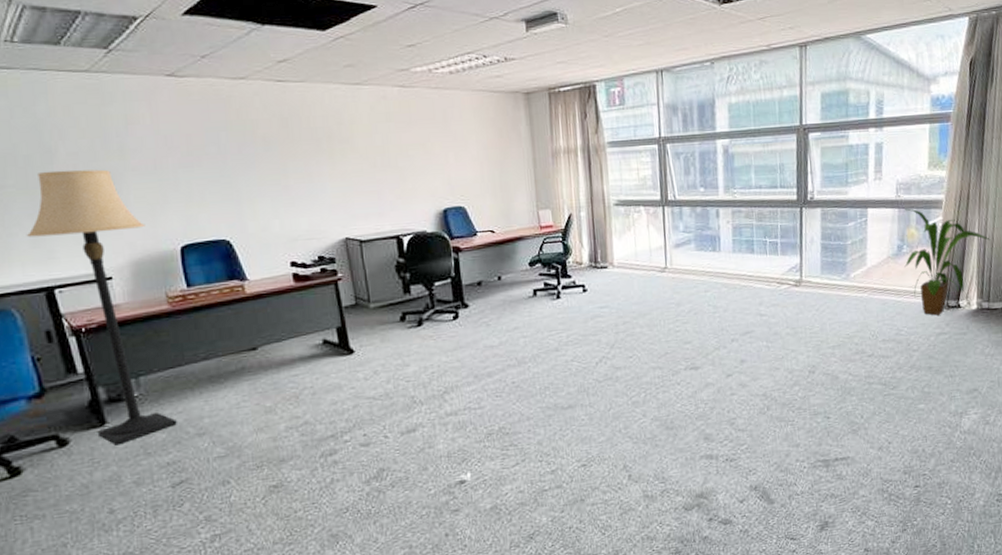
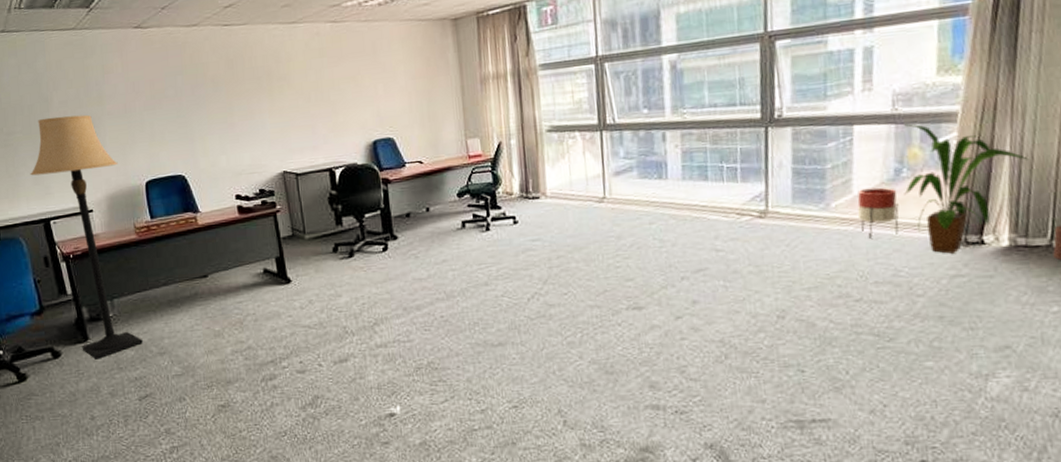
planter: none [870,261,901,303] -> present [857,187,899,238]

